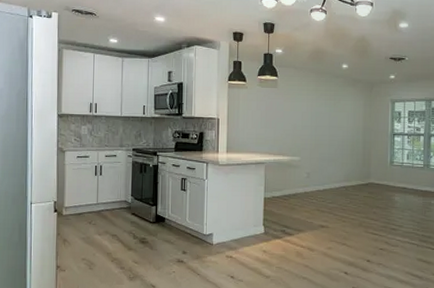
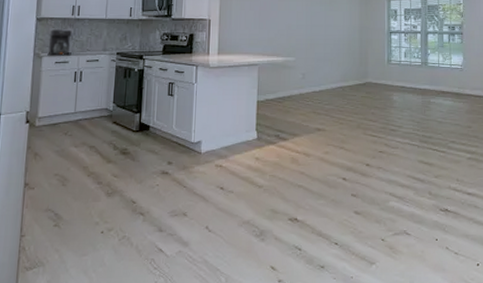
coffee maker: none [70,125,91,151] -> present [47,29,72,56]

